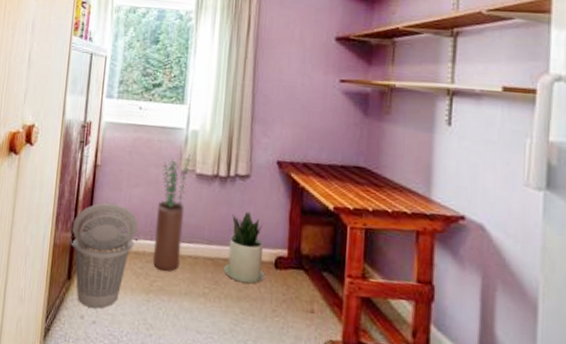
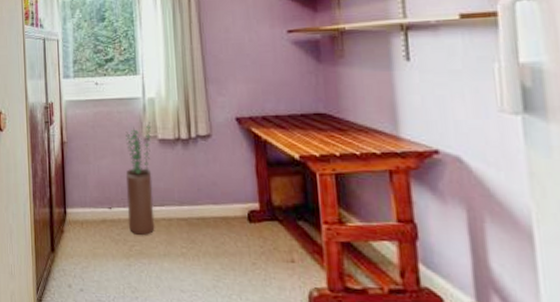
laundry basket: present [70,202,138,309] -> none [48,176,110,277]
planter: present [224,211,265,284] -> none [198,169,240,240]

